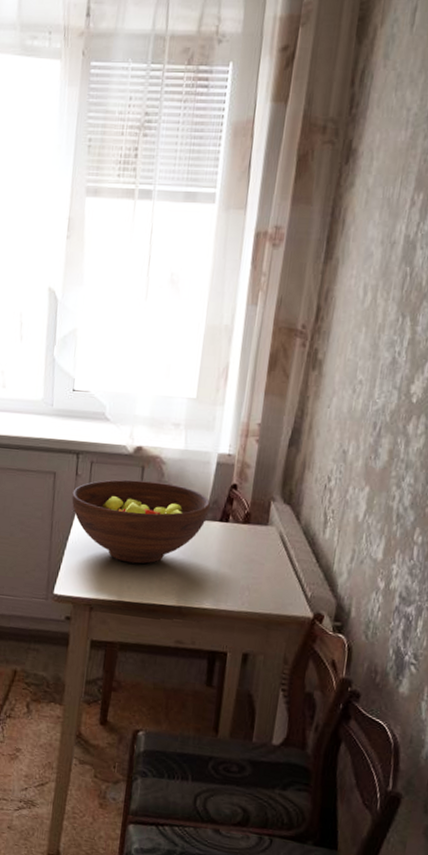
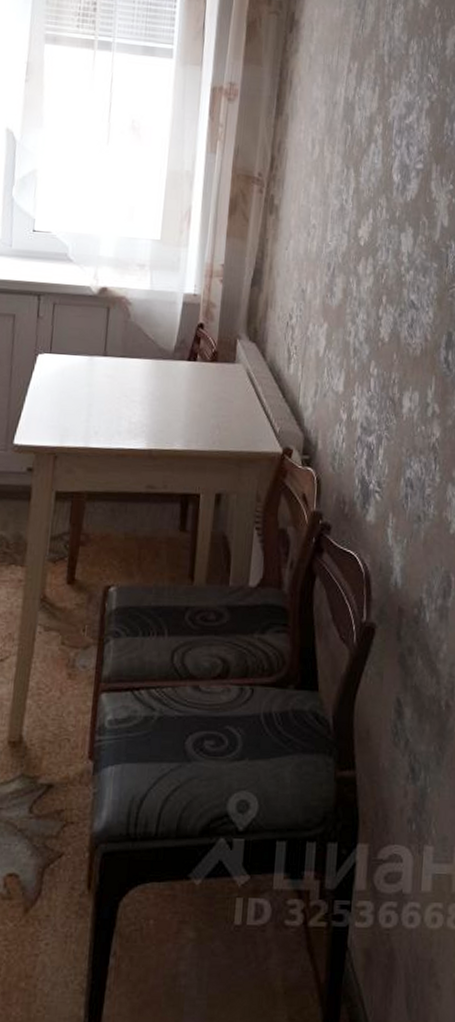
fruit bowl: present [71,479,210,564] -> none [33,320,178,408]

